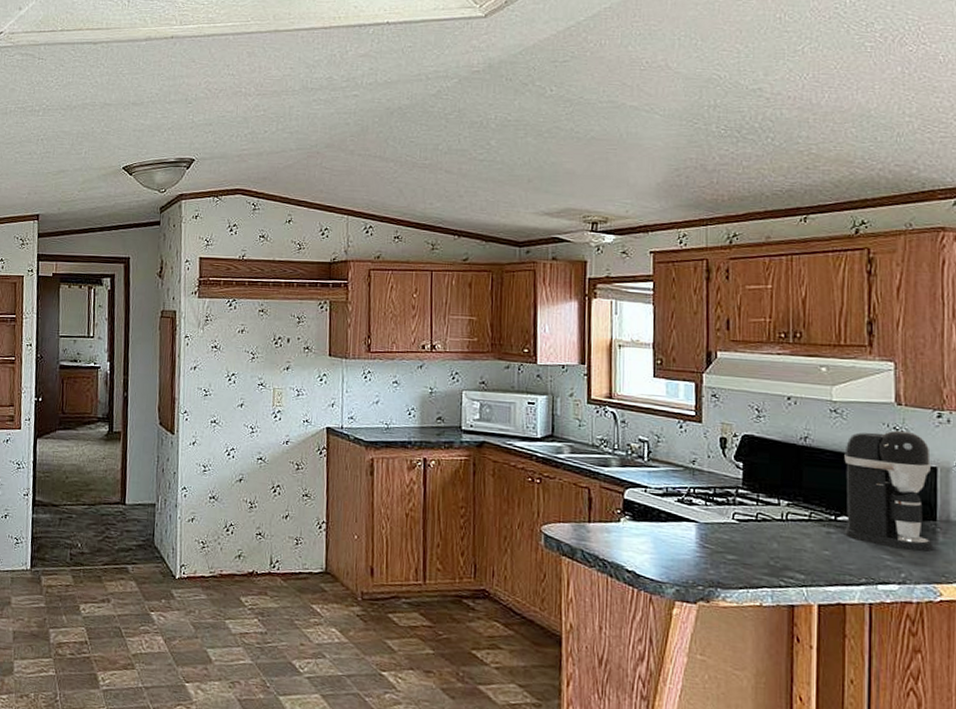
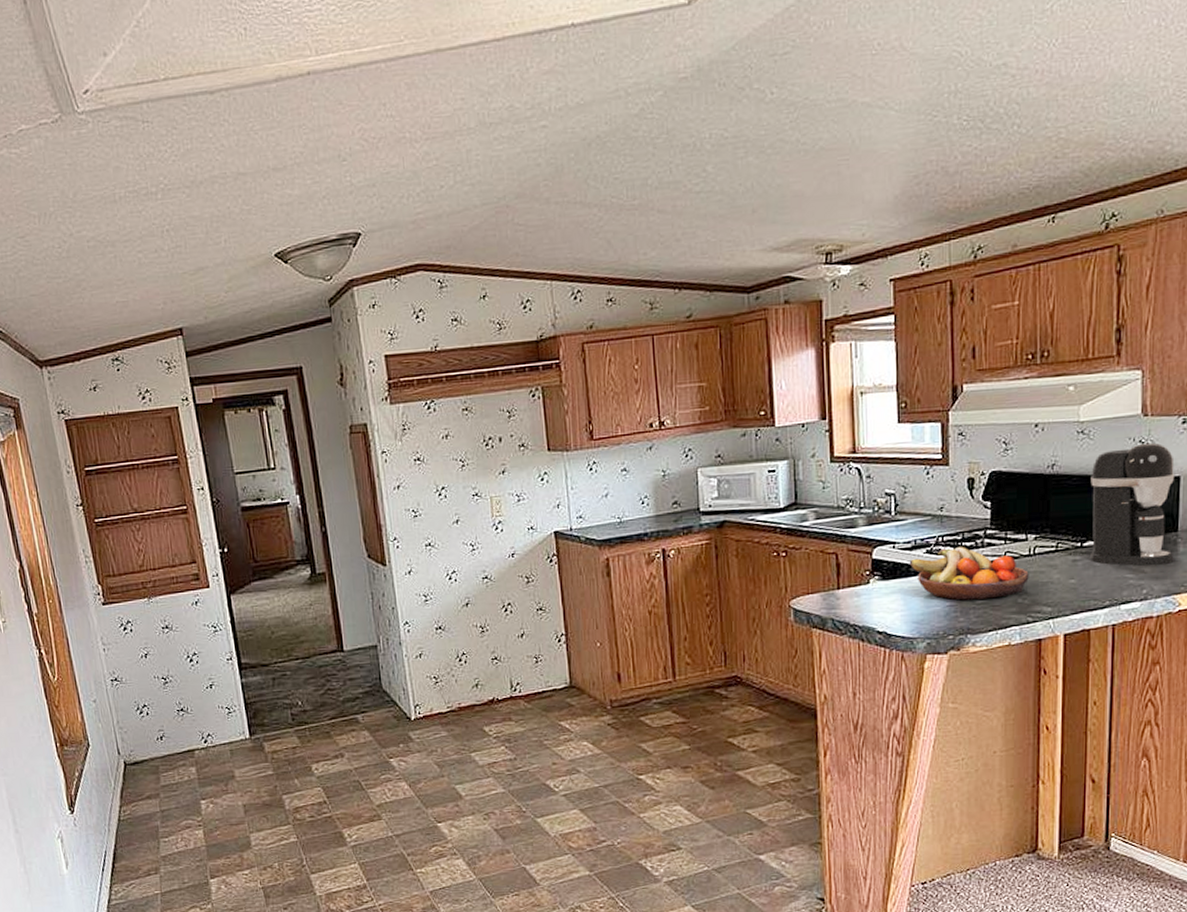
fruit bowl: none [660,499,781,557] -> present [909,547,1029,600]

